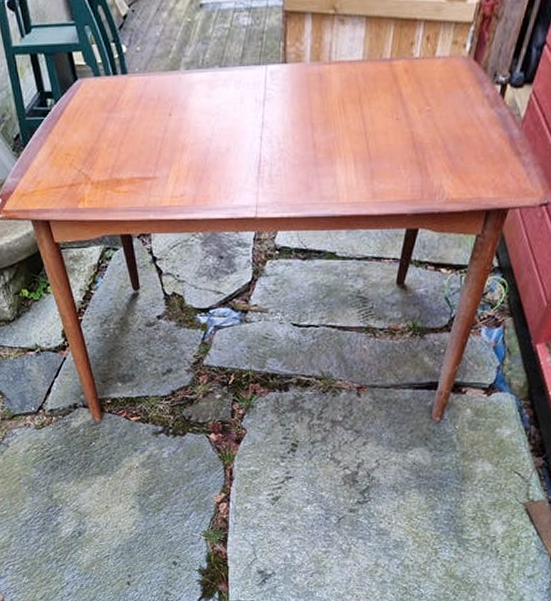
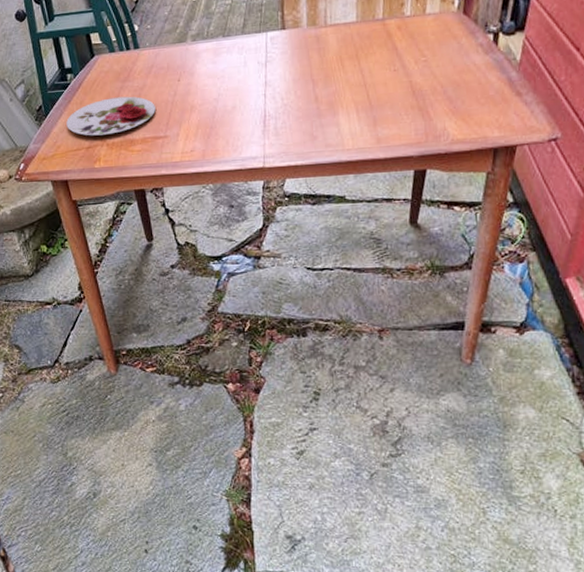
plate: none [47,129,144,172] -> present [66,96,156,136]

